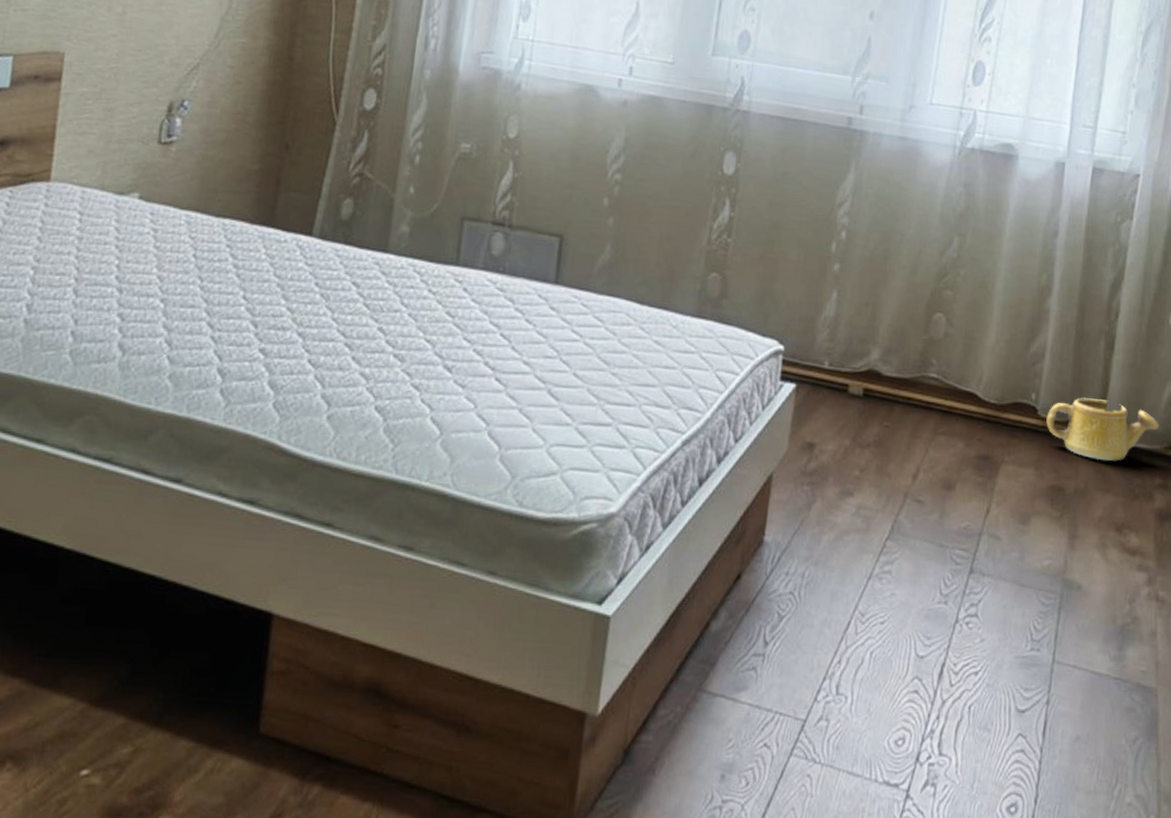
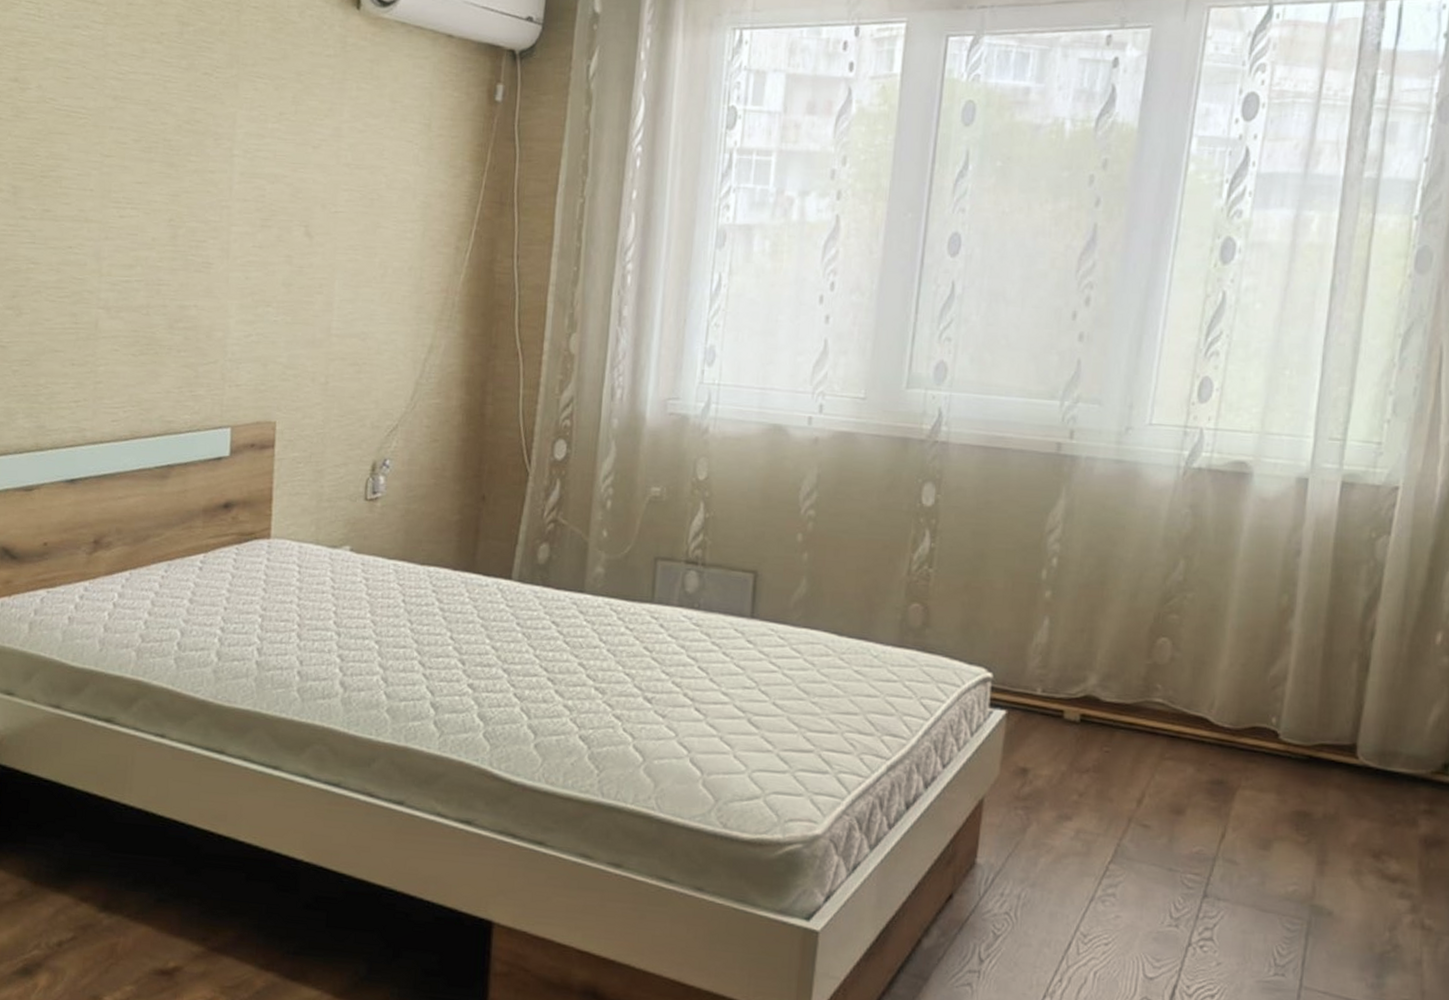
watering can: present [1046,397,1159,461] -> none [1289,721,1424,786]

